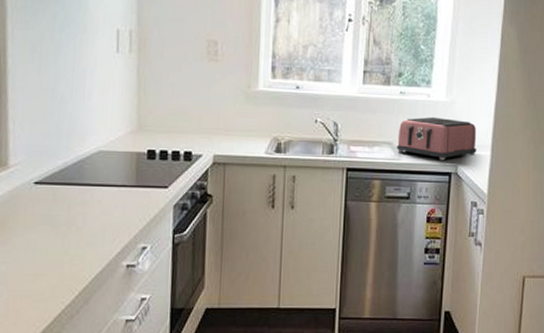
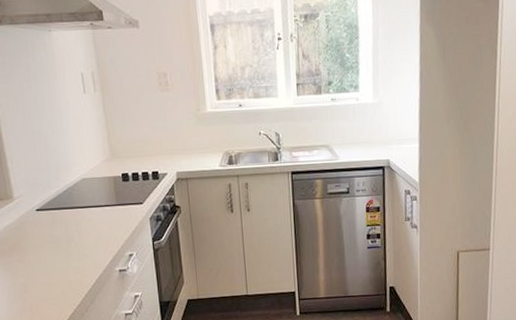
toaster: present [396,116,477,161] -> none [332,118,406,157]

